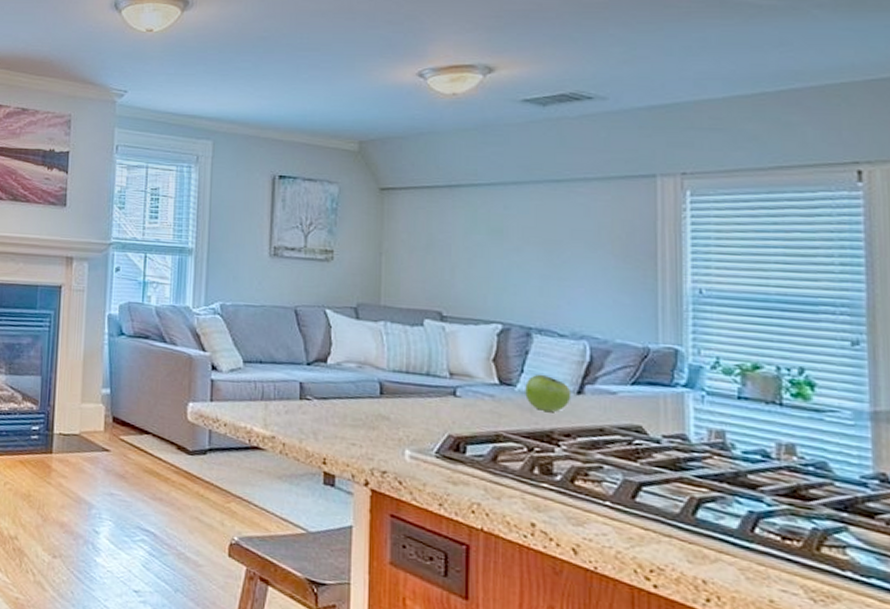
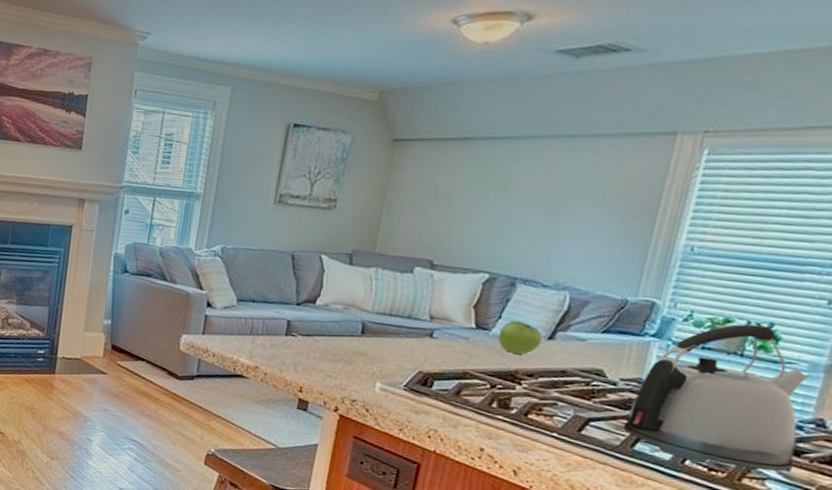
kettle: none [678,370,869,538] -> present [622,324,809,473]

